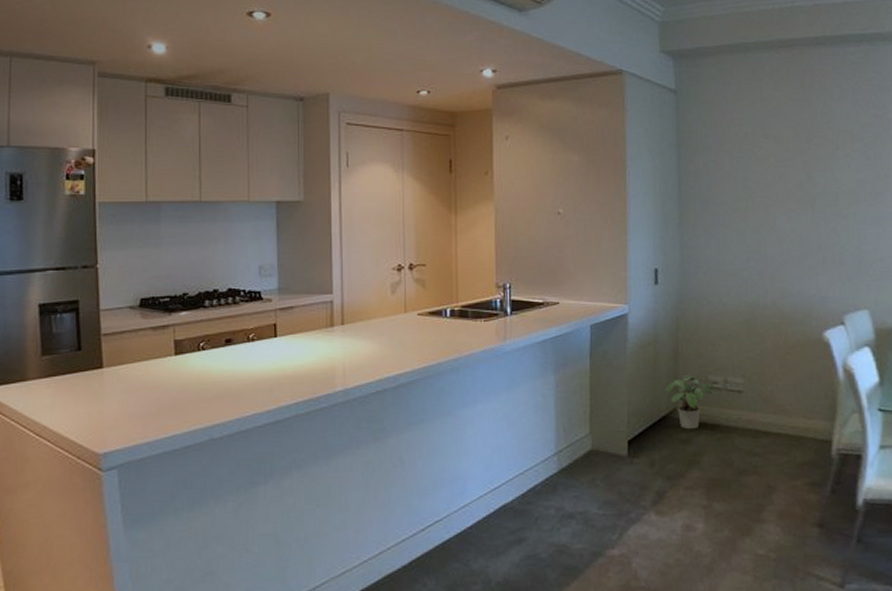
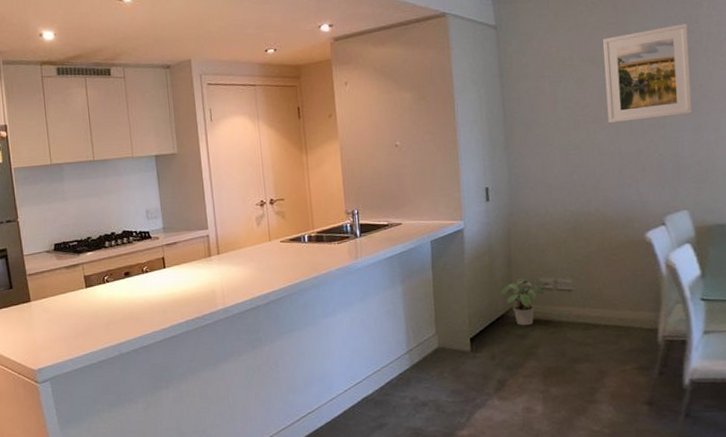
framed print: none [787,108,877,208] -> present [602,23,693,124]

